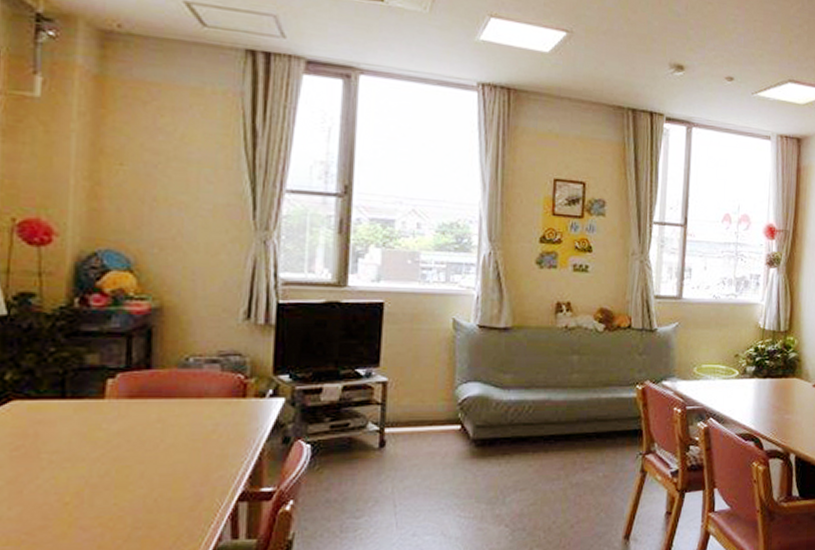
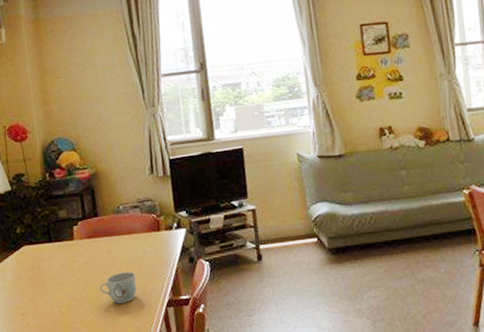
mug: none [134,450,196,494] -> present [99,272,137,304]

